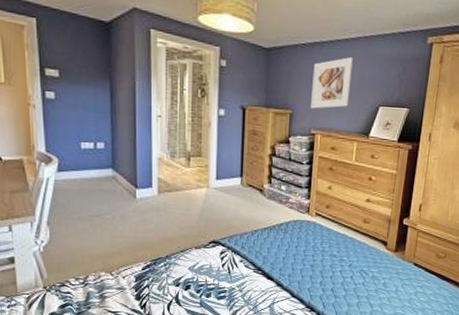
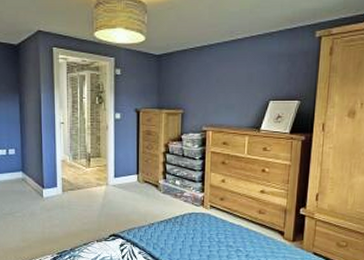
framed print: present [311,57,353,109] -> none [201,57,241,107]

